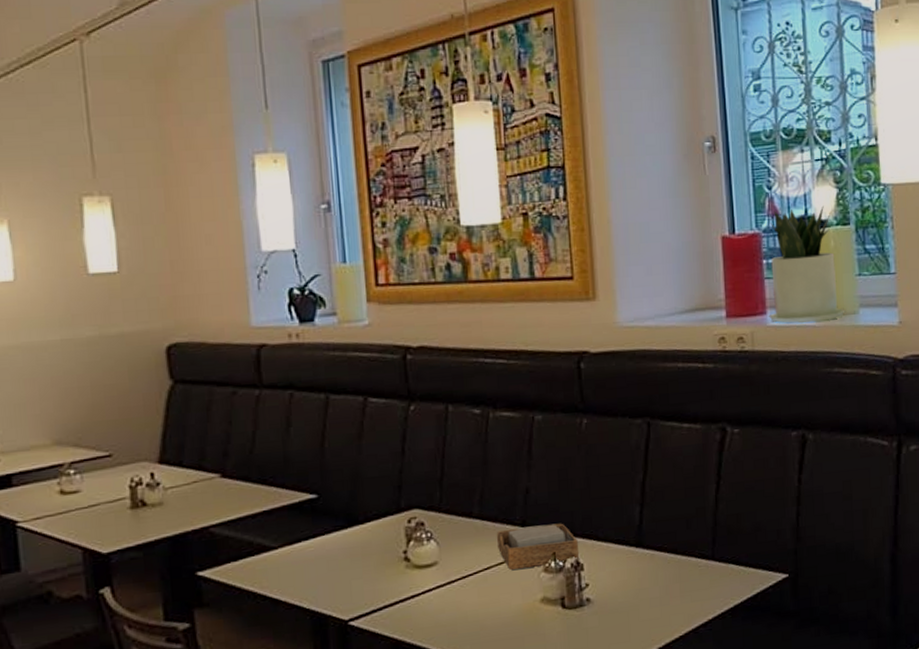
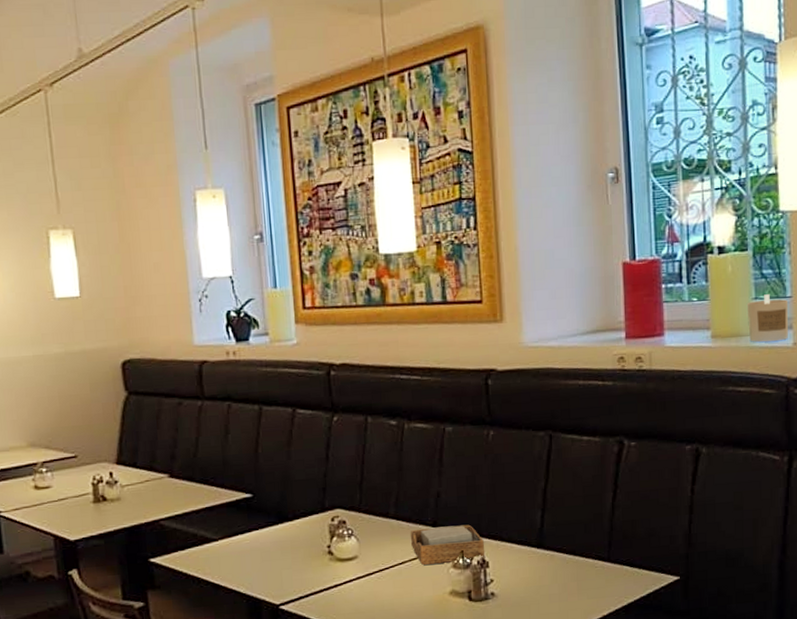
planter: present [769,205,846,324] -> none [666,232,741,345]
candle: none [850,270,893,322] -> present [746,294,788,343]

